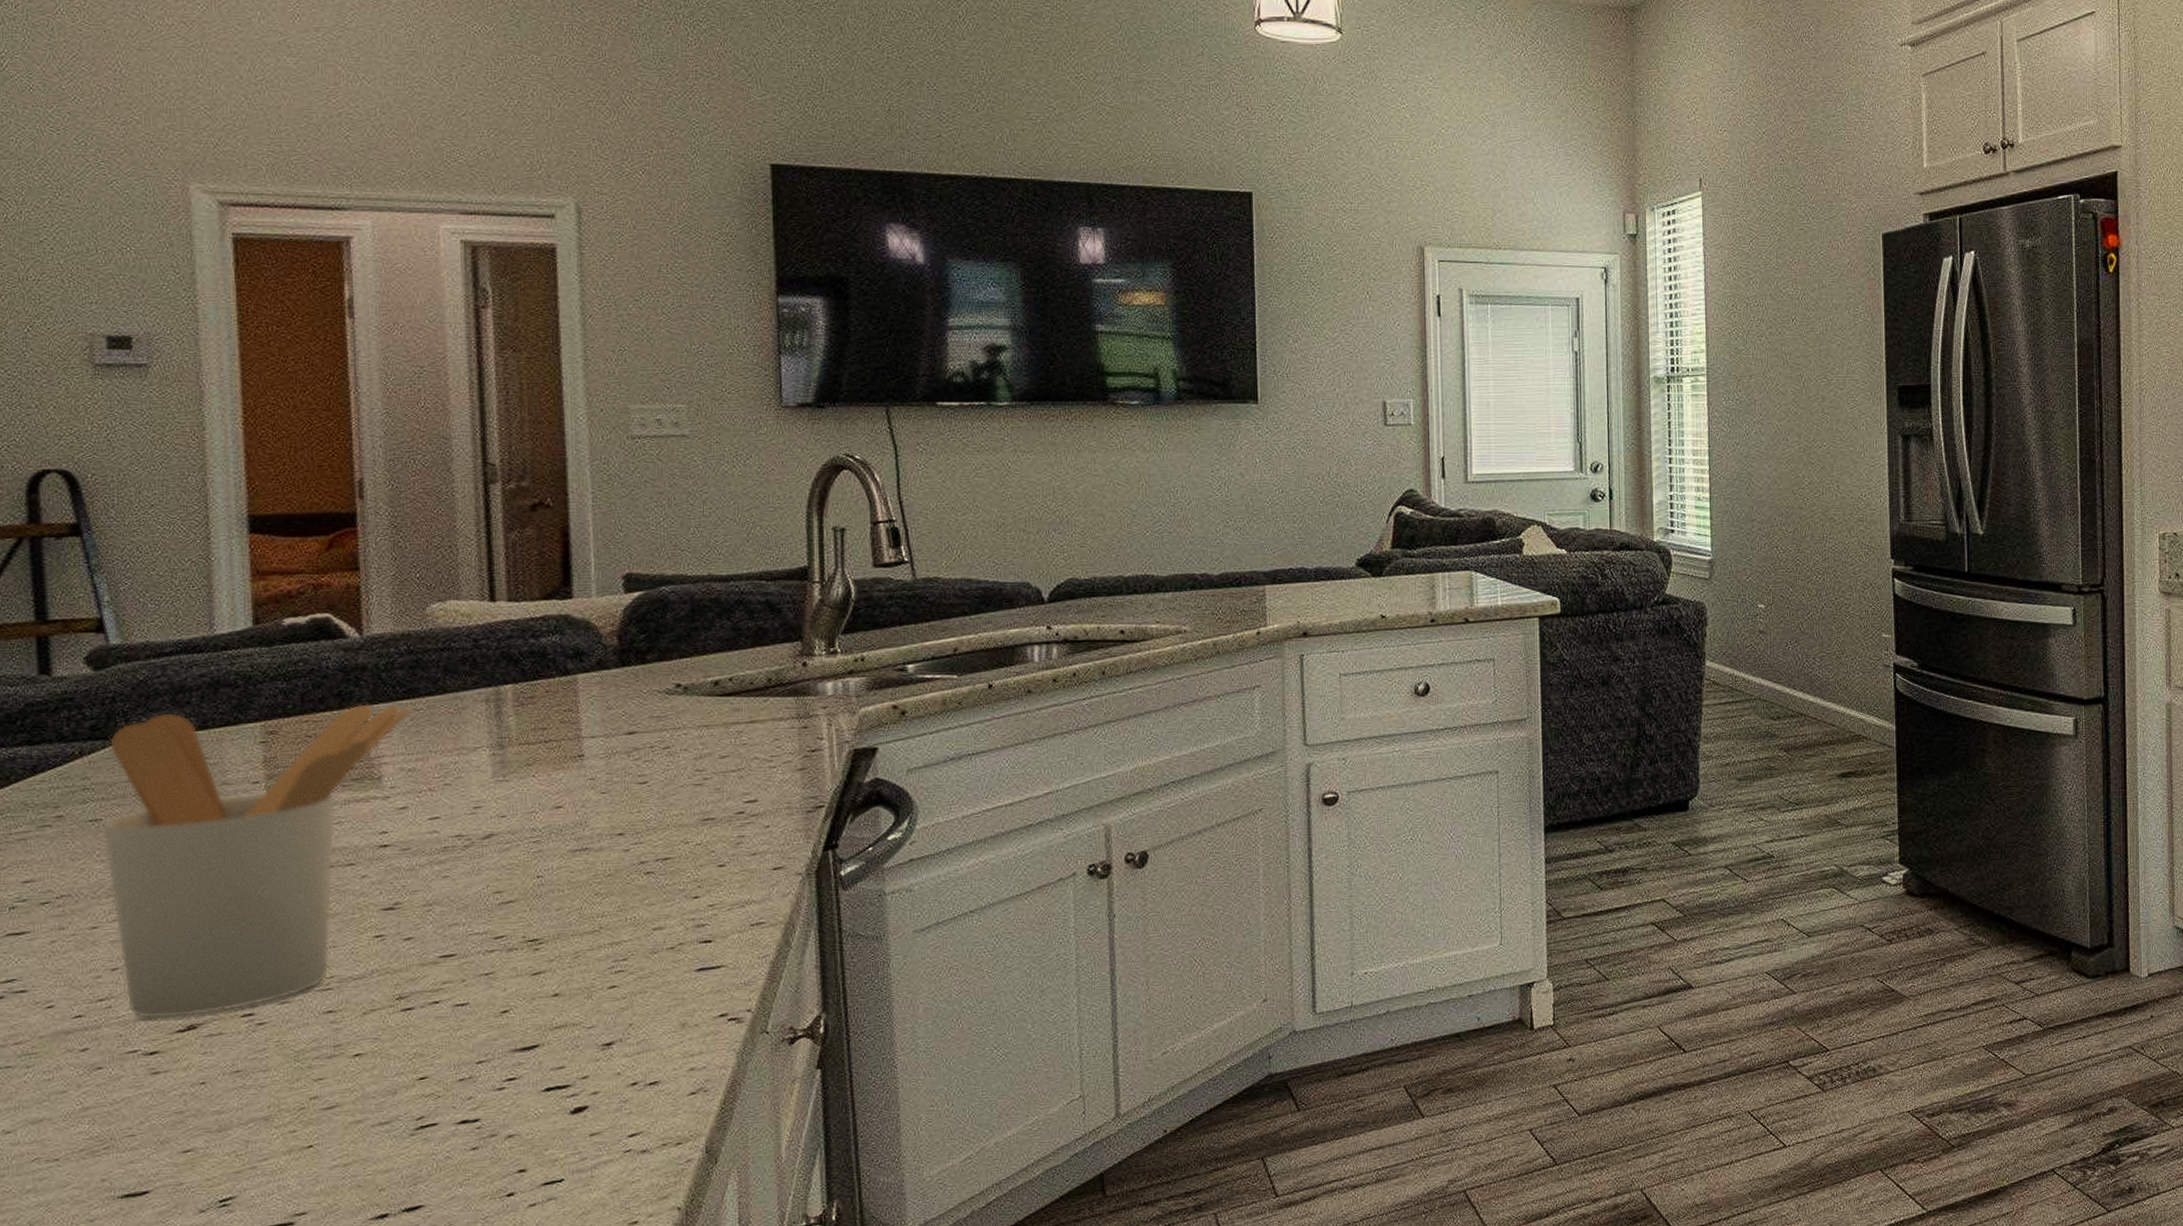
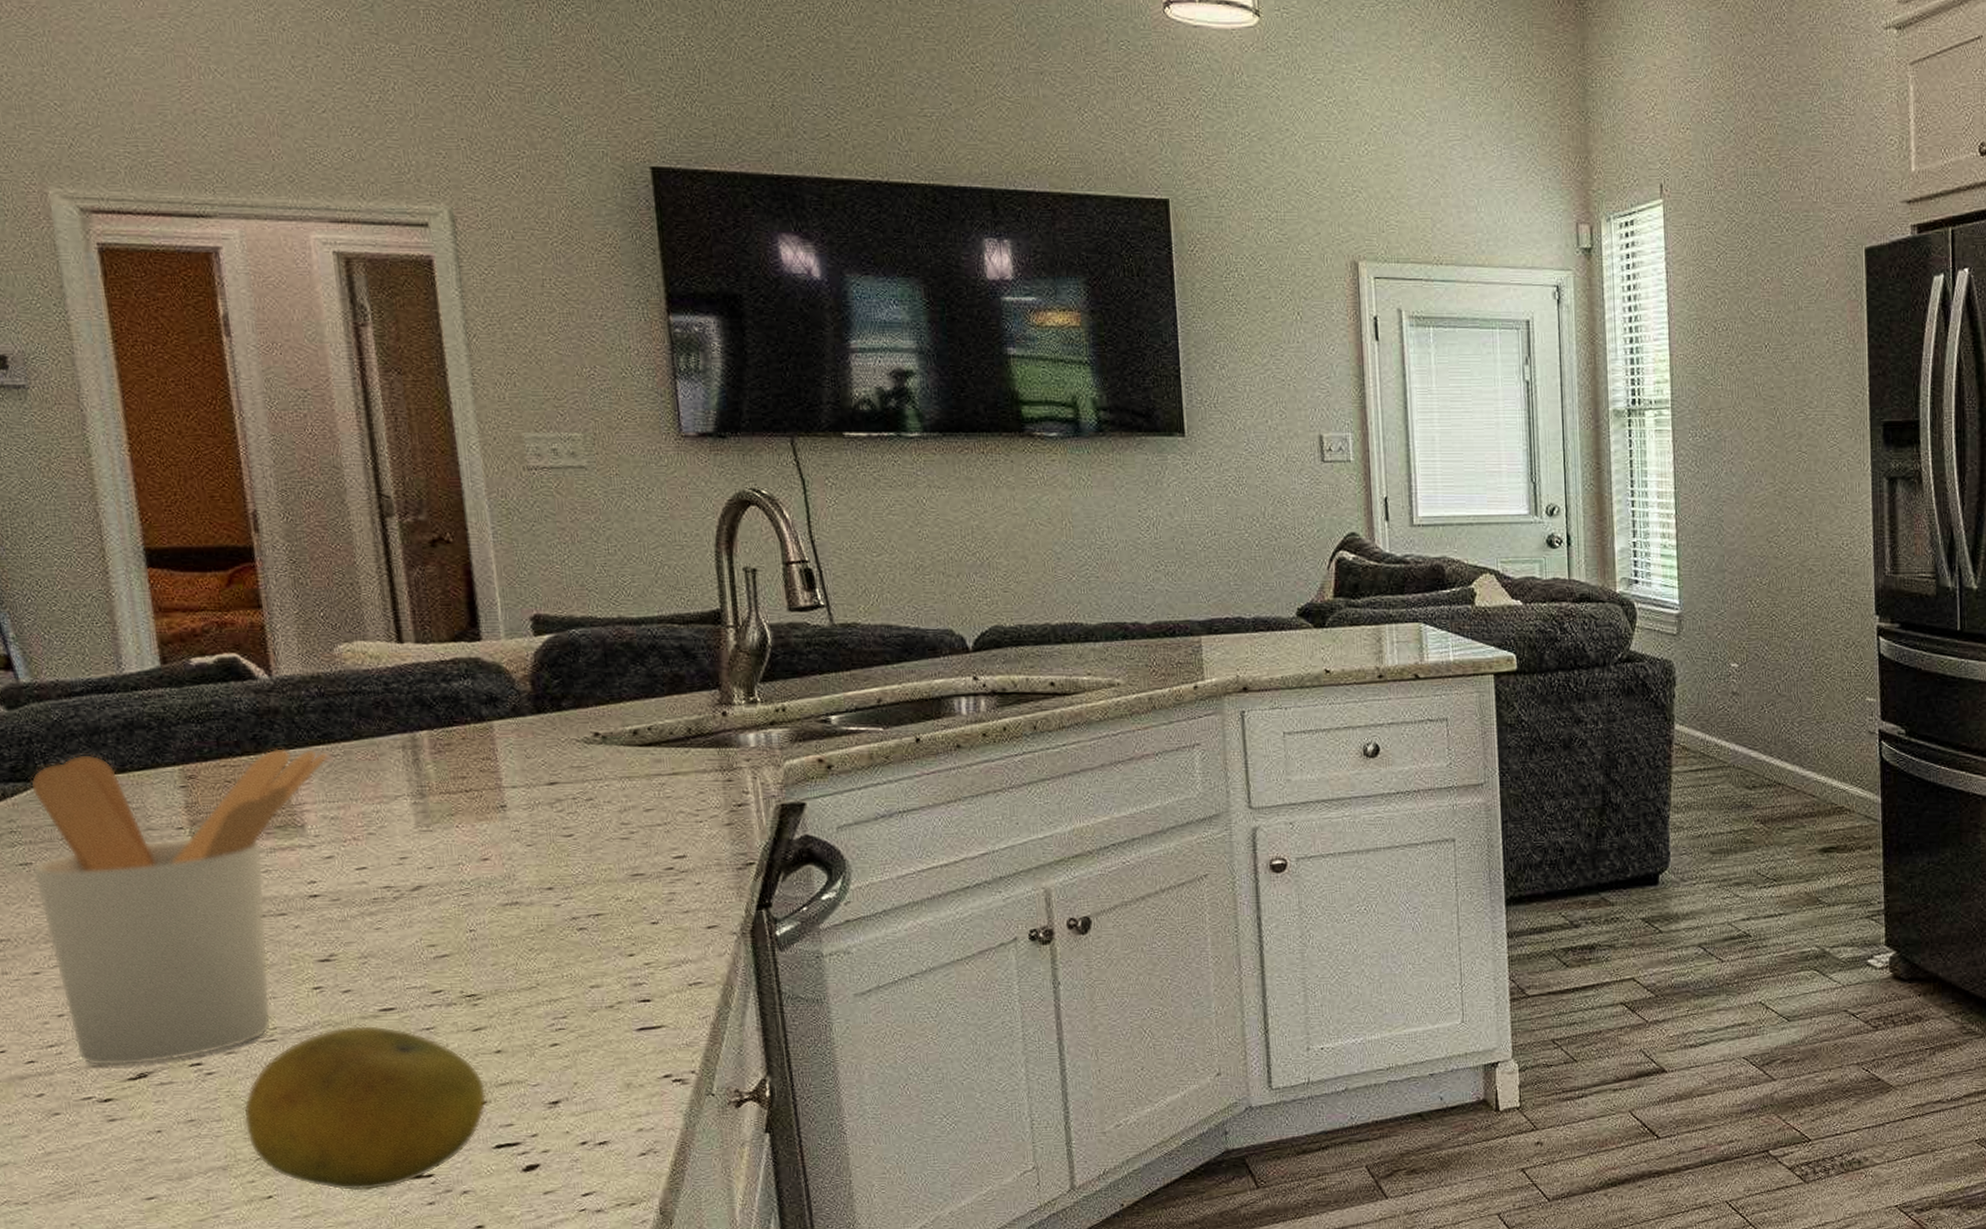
fruit: none [291,971,541,1139] -> present [243,1025,487,1191]

